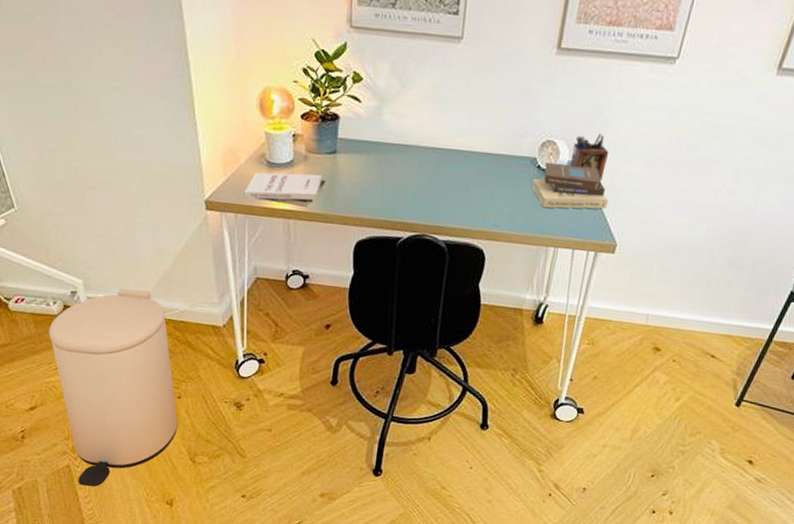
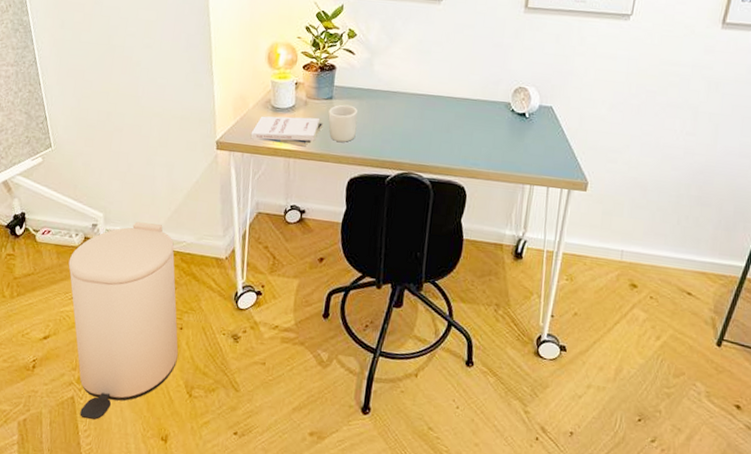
mug: none [332,159,366,202] -> present [328,104,358,142]
books: present [532,162,609,210] -> none [507,106,578,150]
desk organizer: present [570,133,609,181] -> none [541,80,576,124]

